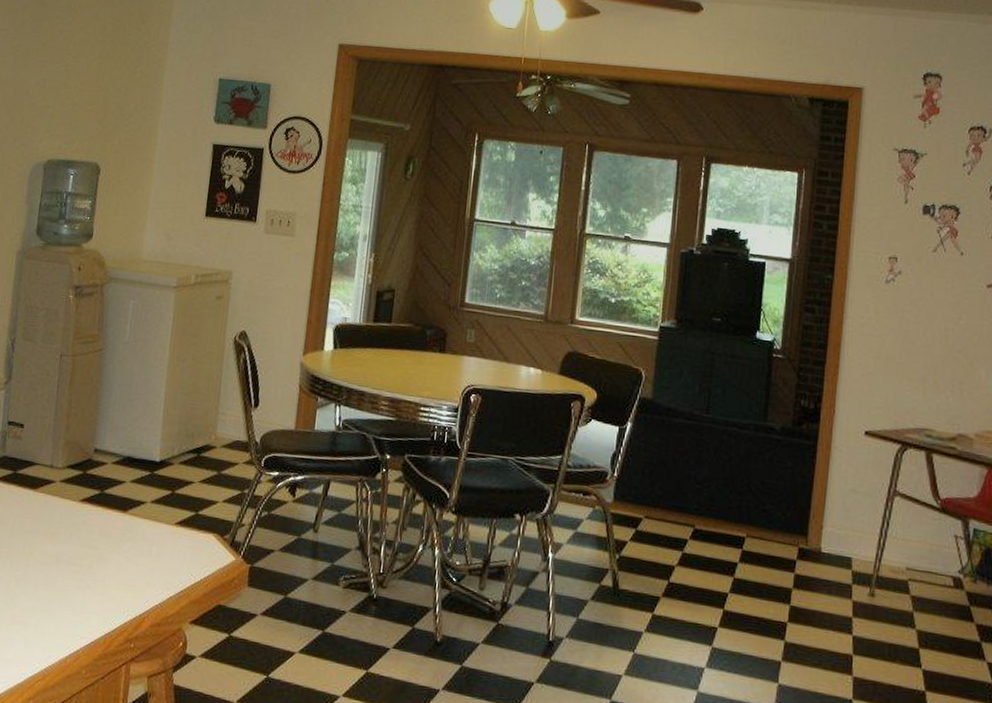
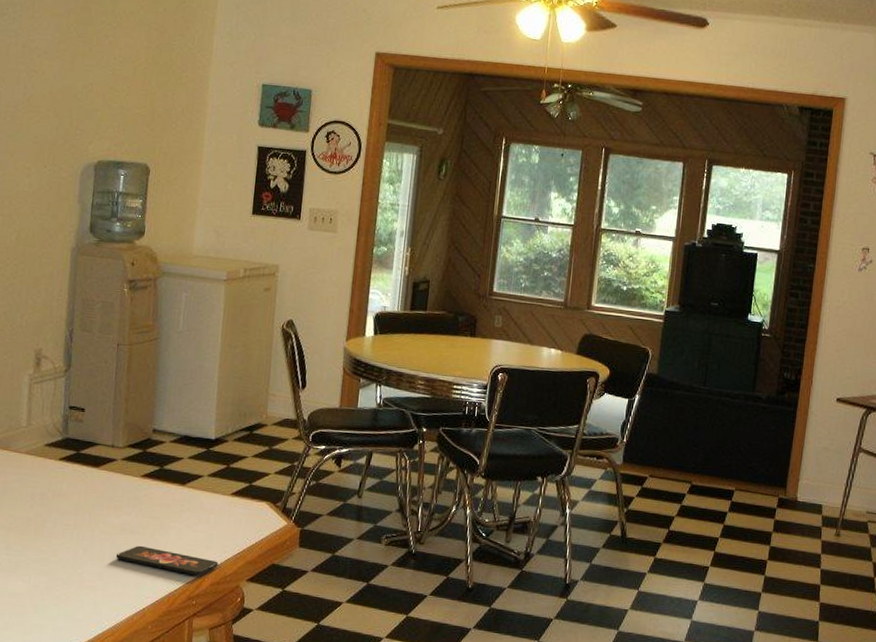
smartphone: none [50,578,160,615] -> present [115,545,218,575]

